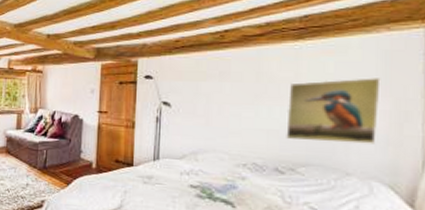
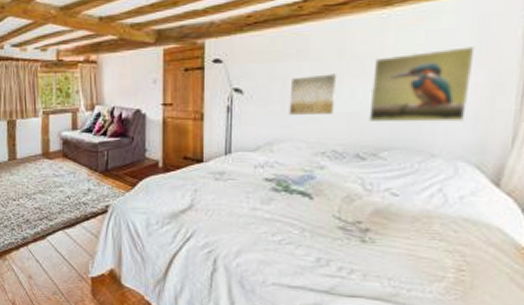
wall art: none [212,94,255,130] -> present [289,74,336,115]

